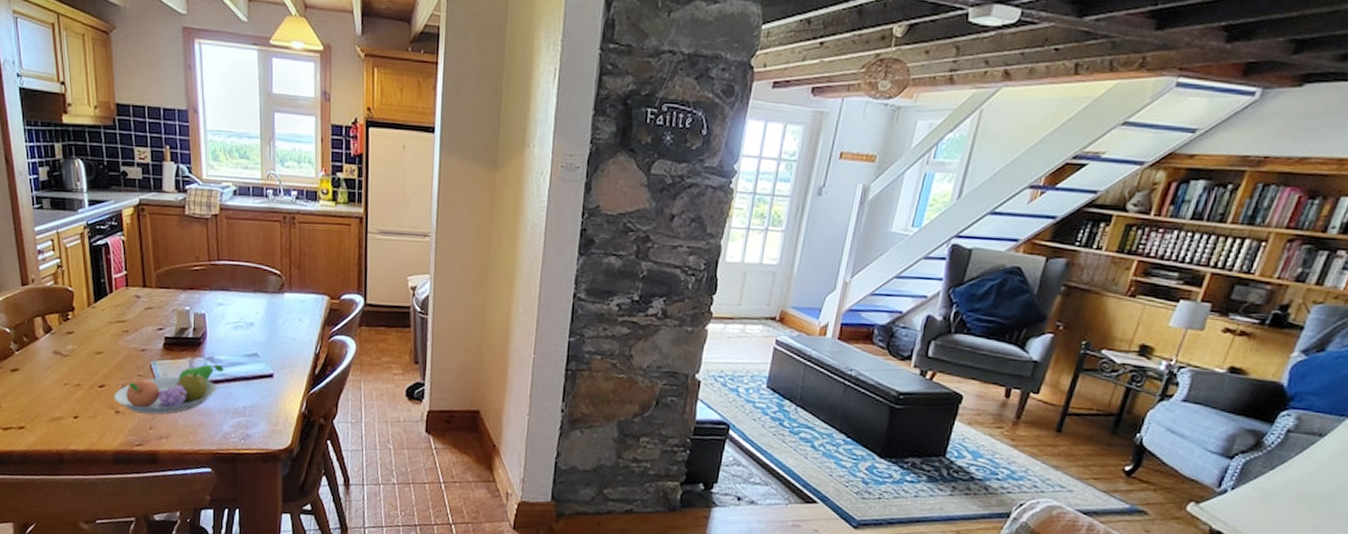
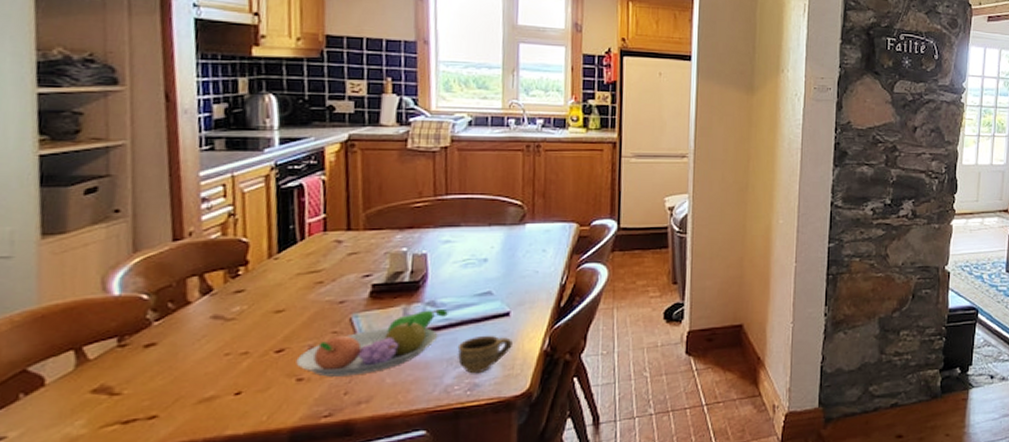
cup: none [232,392,276,426] -> present [457,335,513,374]

